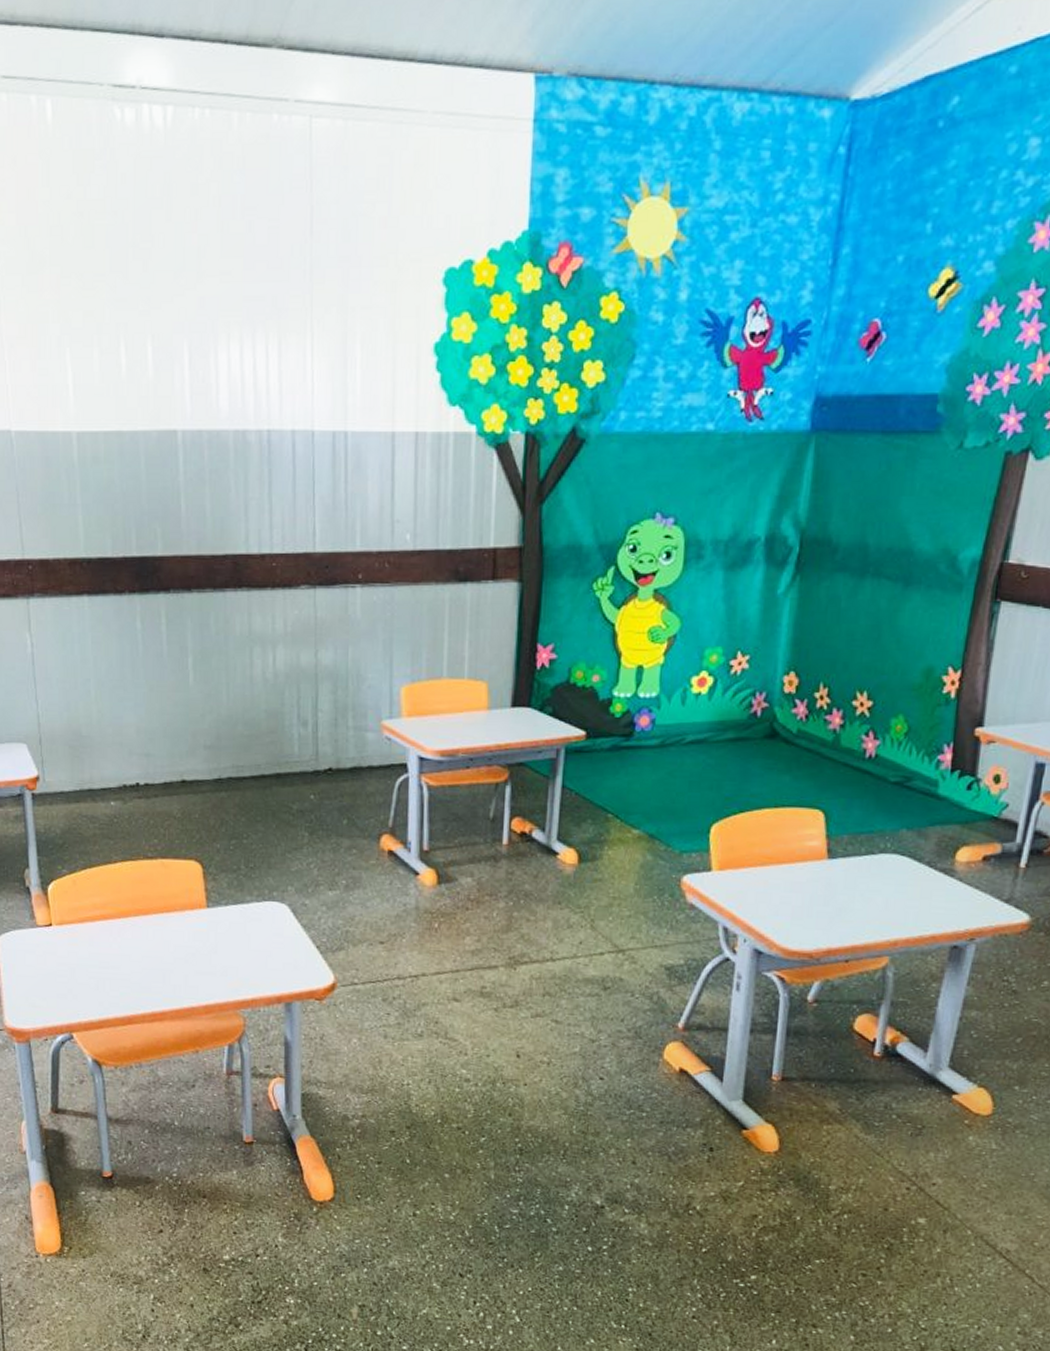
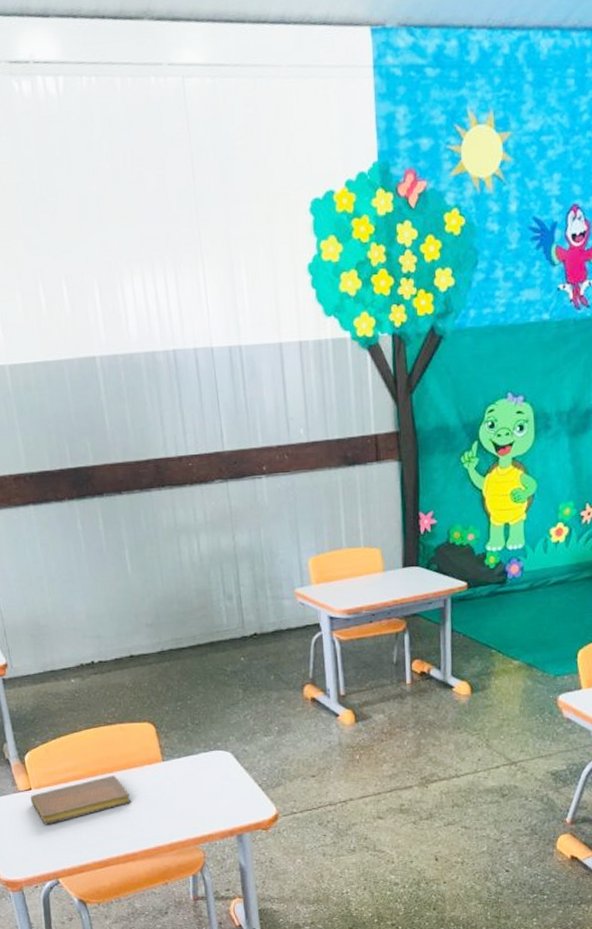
notebook: none [49,918,166,968] -> present [30,775,131,825]

